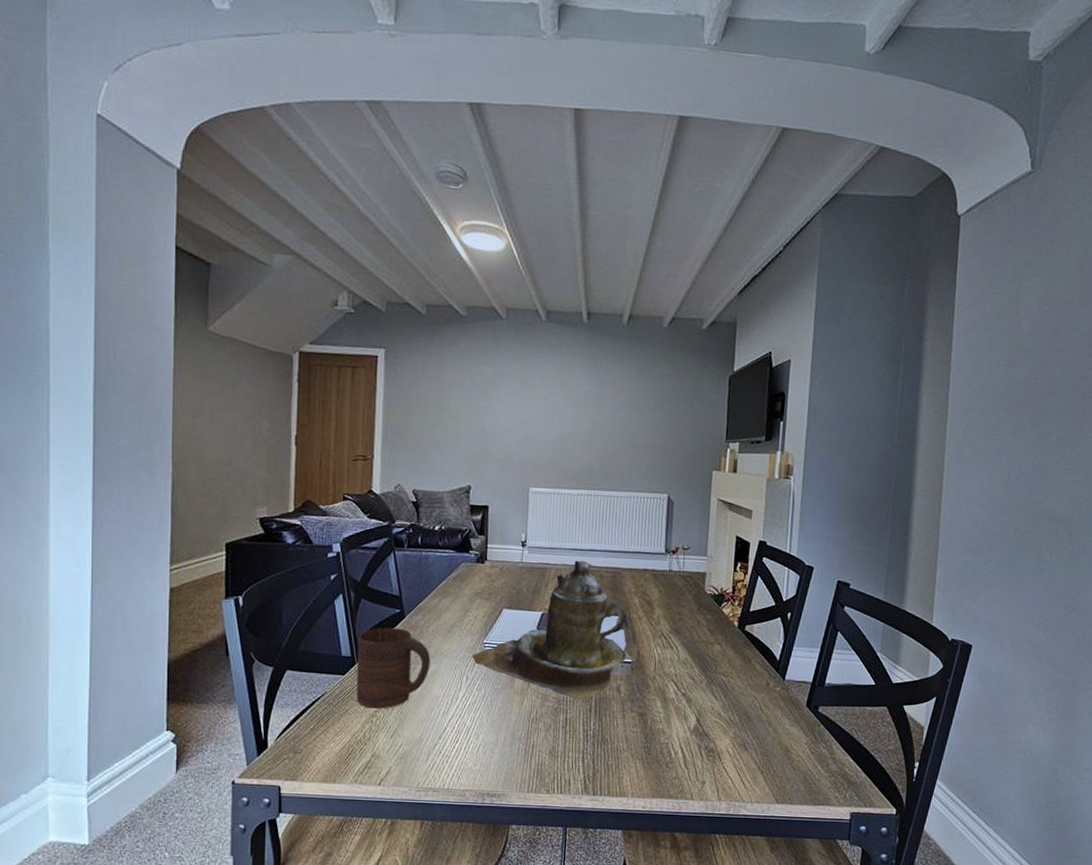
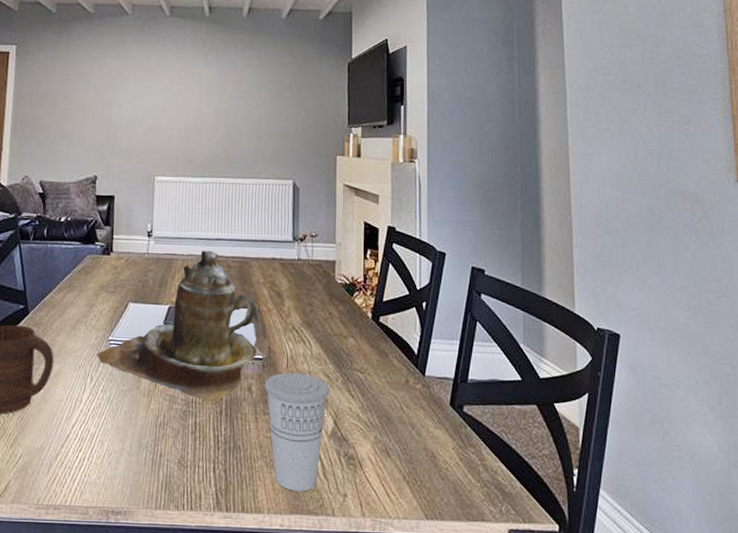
cup: none [632,675,695,779] -> present [264,372,330,492]

